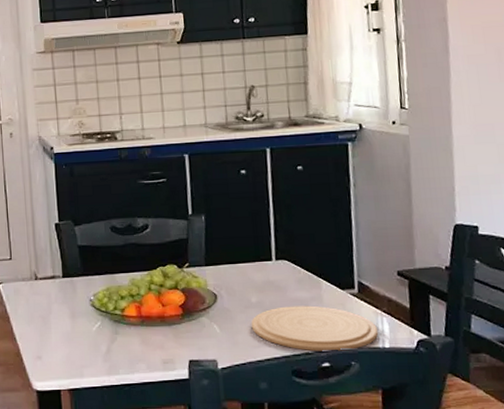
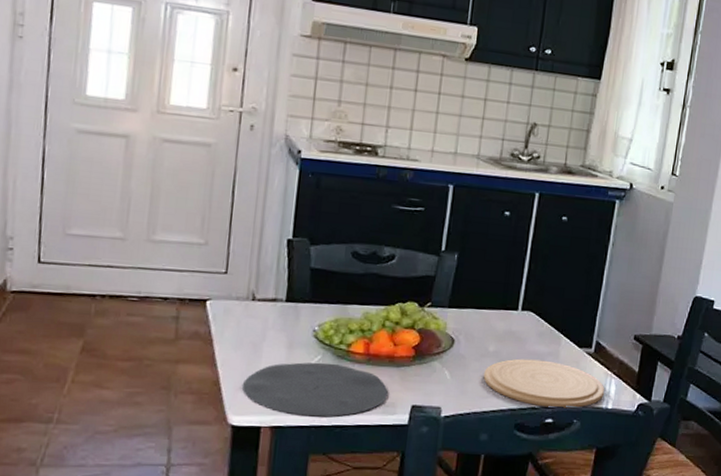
plate: none [40,328,165,378] -> present [243,362,388,417]

